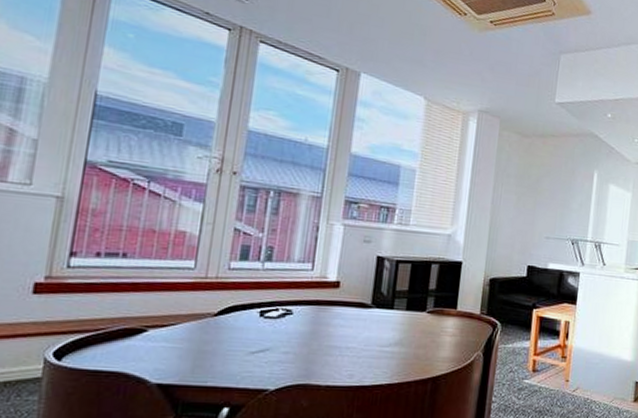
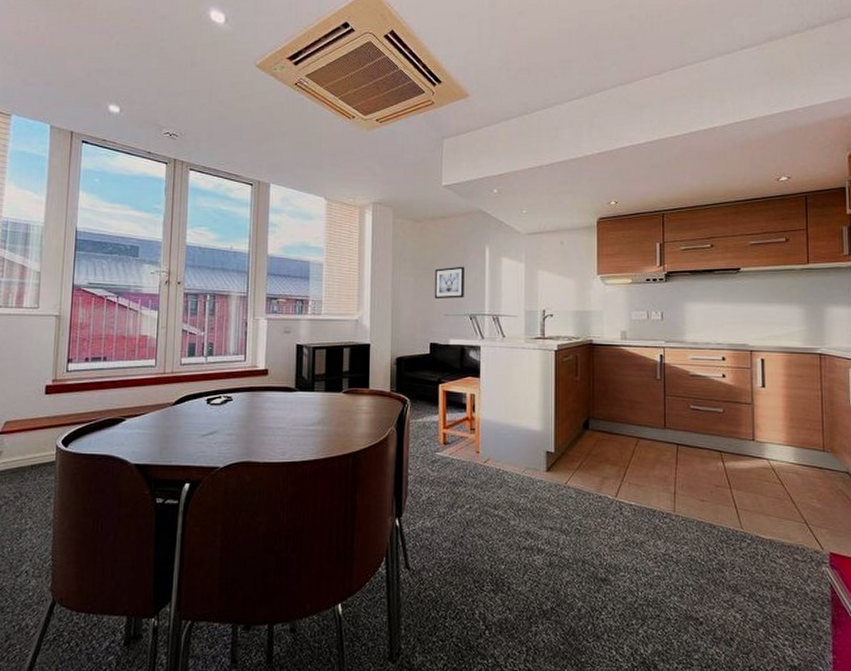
wall art: none [536,188,571,222] -> present [434,266,465,299]

